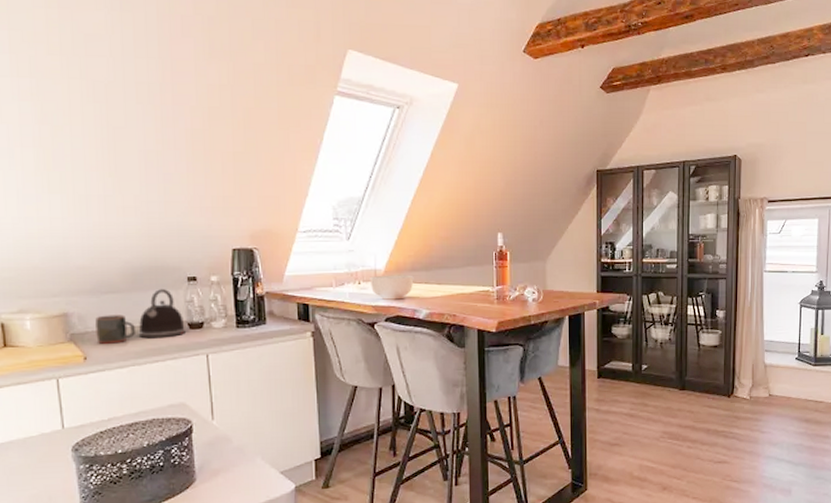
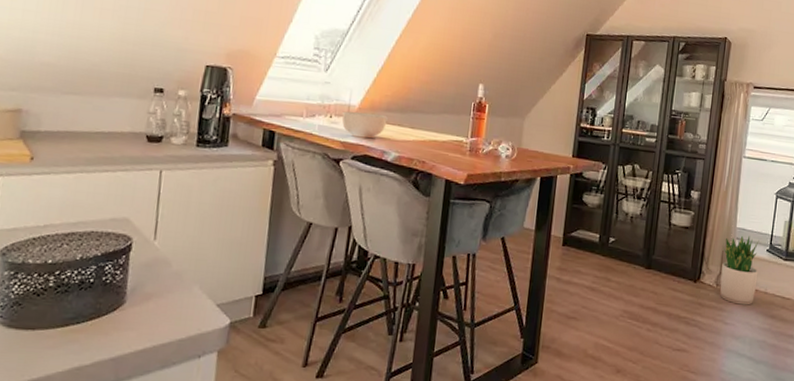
mug: present [95,315,135,344] -> none [47,116,91,147]
kettle: present [138,288,185,339] -> none [92,96,143,148]
planter: none [753,347,789,413] -> present [720,236,759,305]

